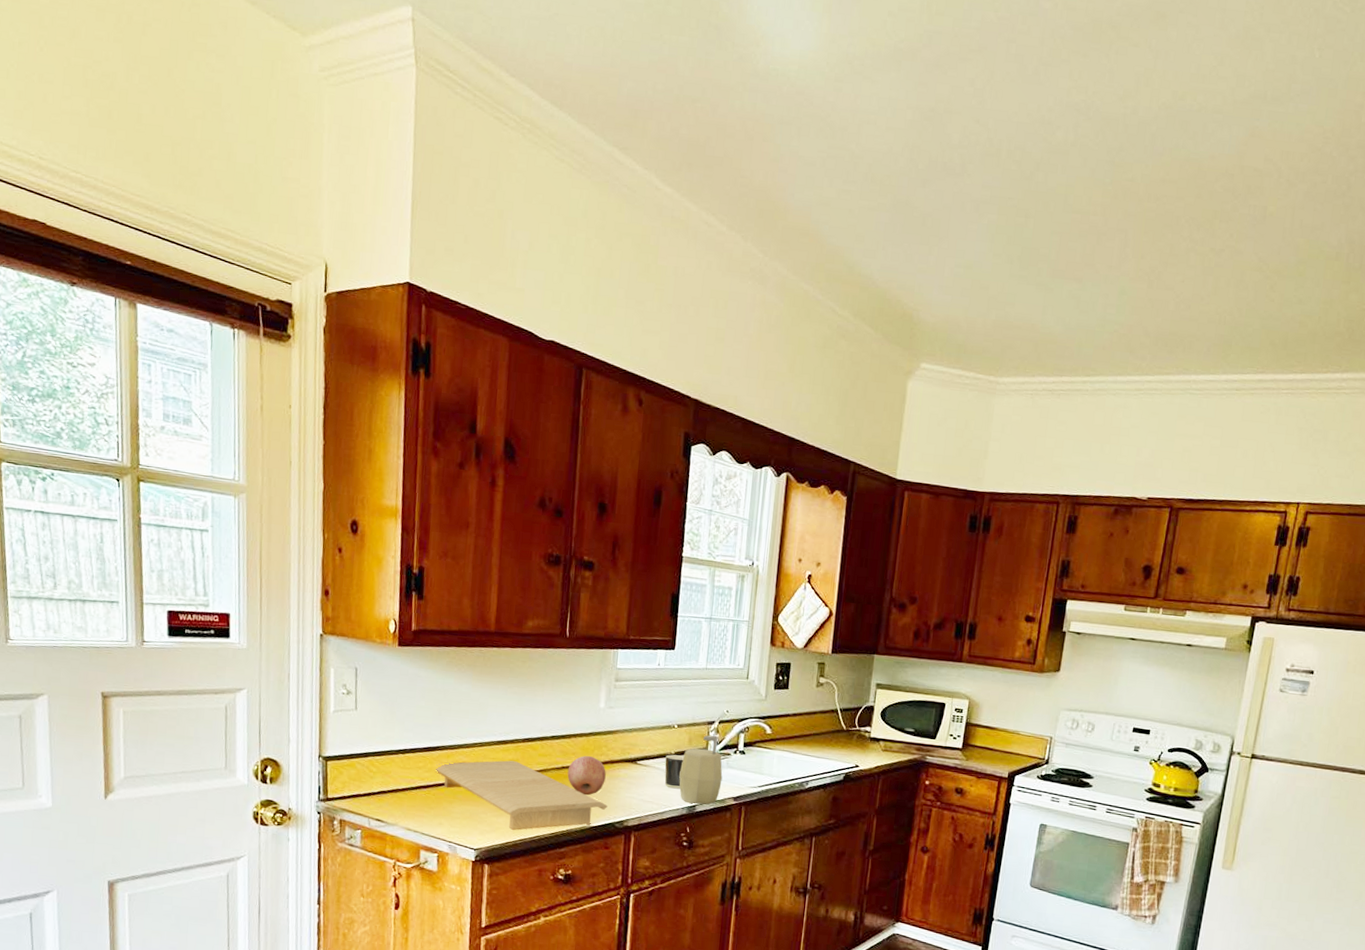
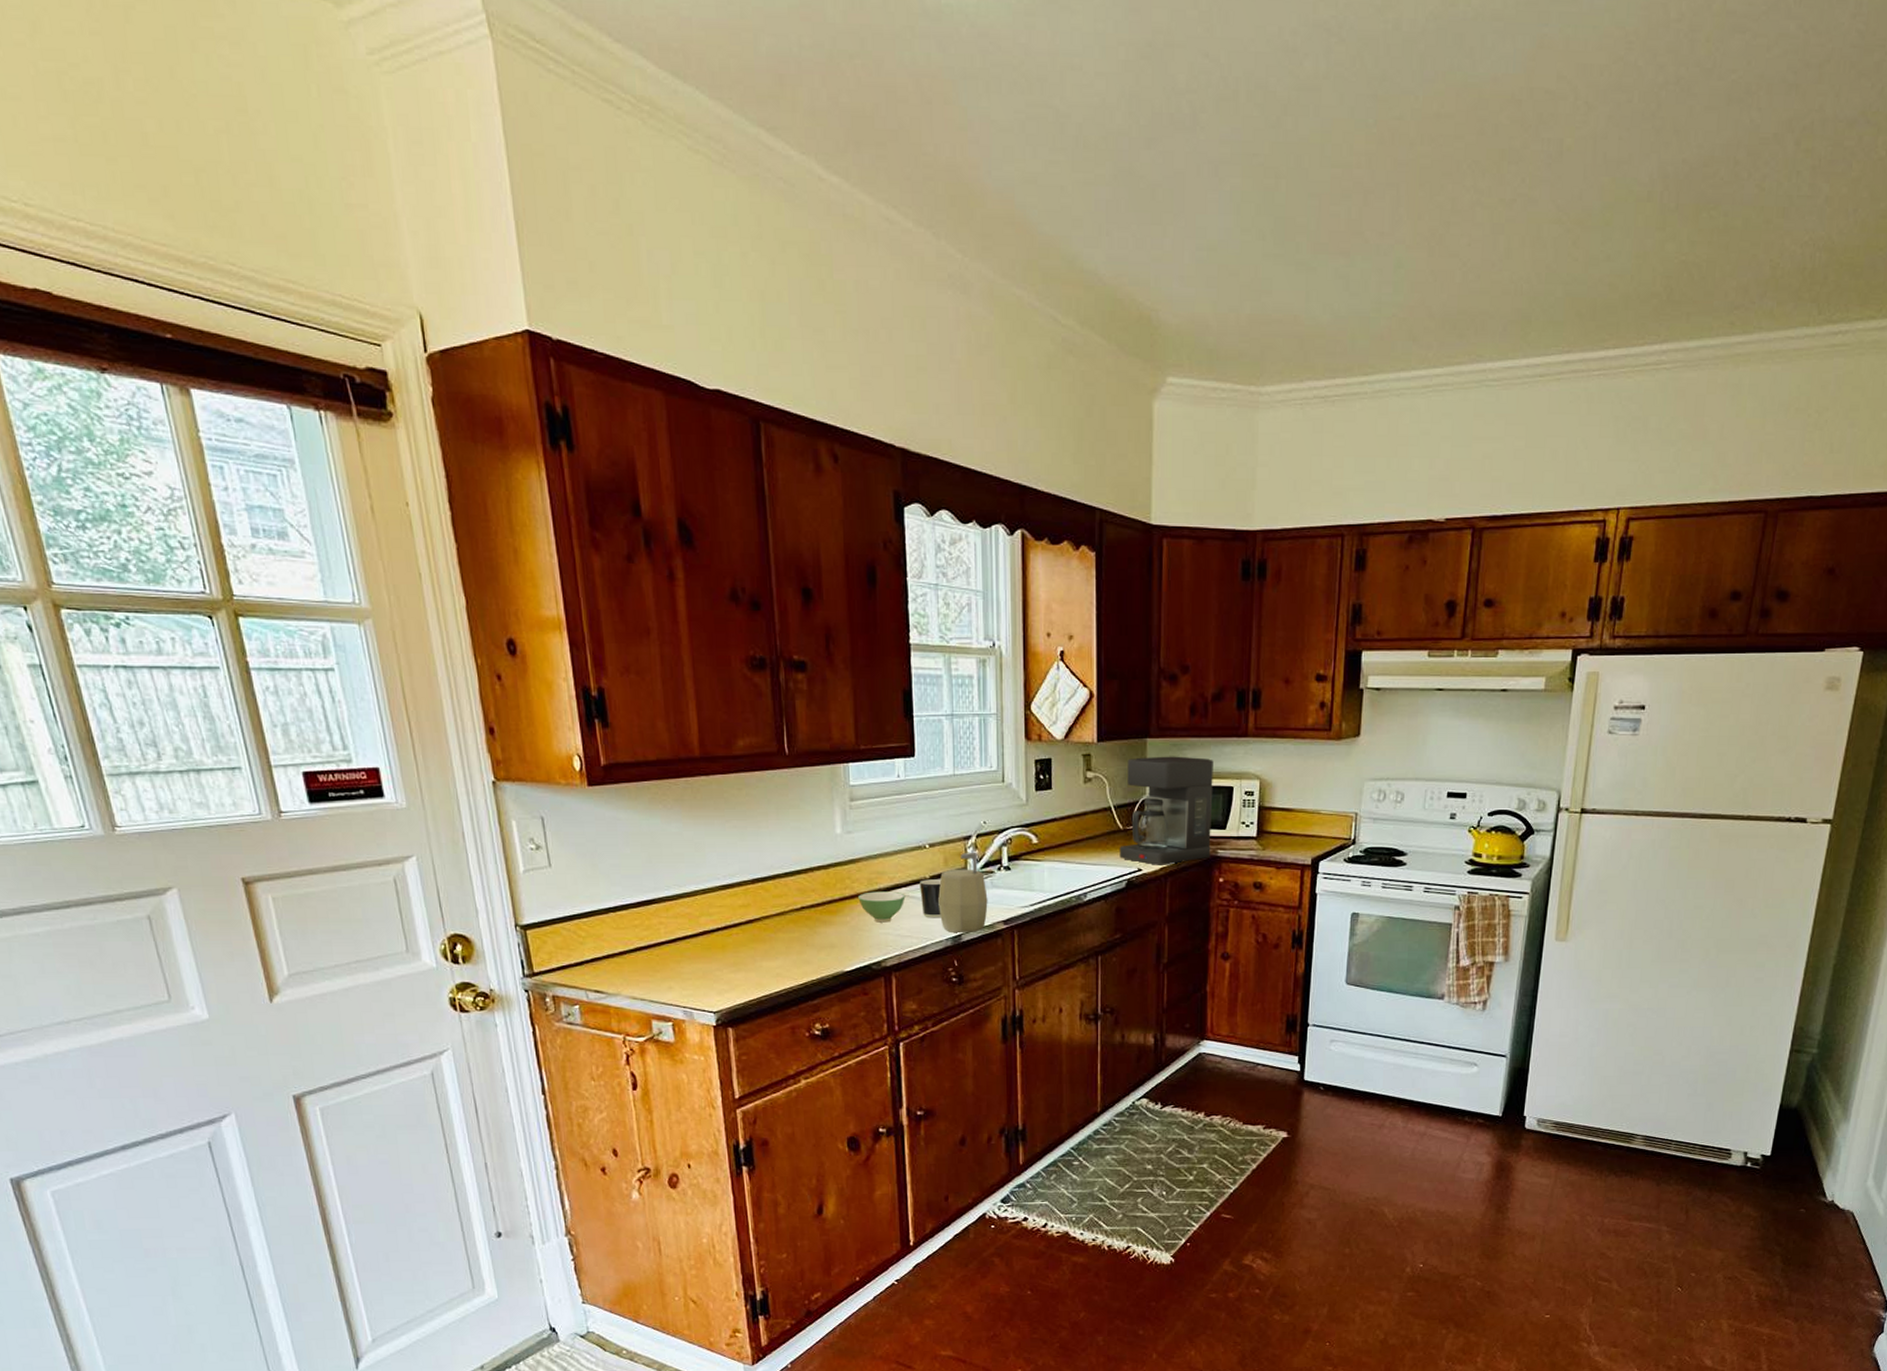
cutting board: present [436,760,607,830] -> none [655,907,860,985]
fruit: present [567,756,606,796] -> none [809,892,854,937]
bowl: none [611,760,652,788] -> present [858,891,906,923]
coffee maker: none [840,670,930,765] -> present [1120,756,1213,865]

